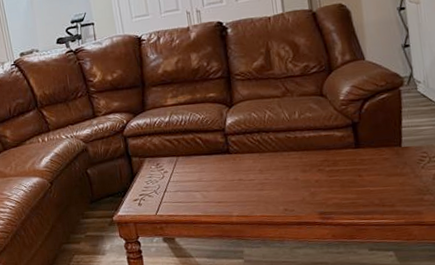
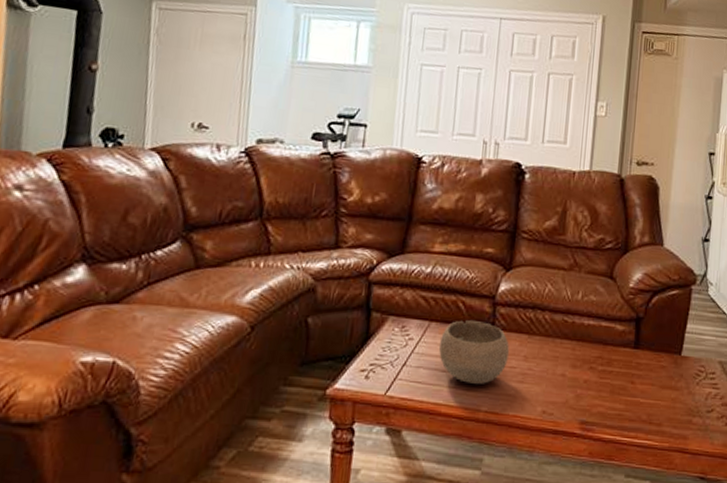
bowl: none [188,150,247,198] -> present [438,320,509,385]

